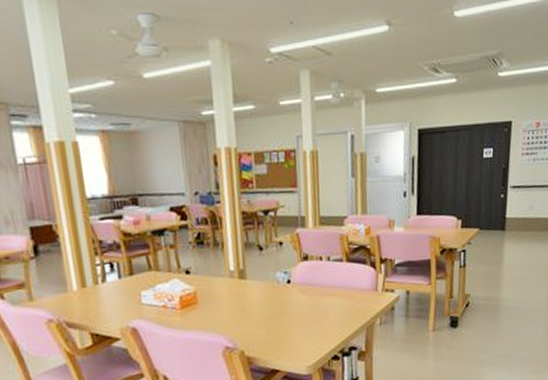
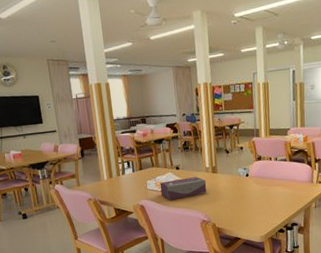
tissue box: none [160,284,231,319] -> present [159,177,207,200]

